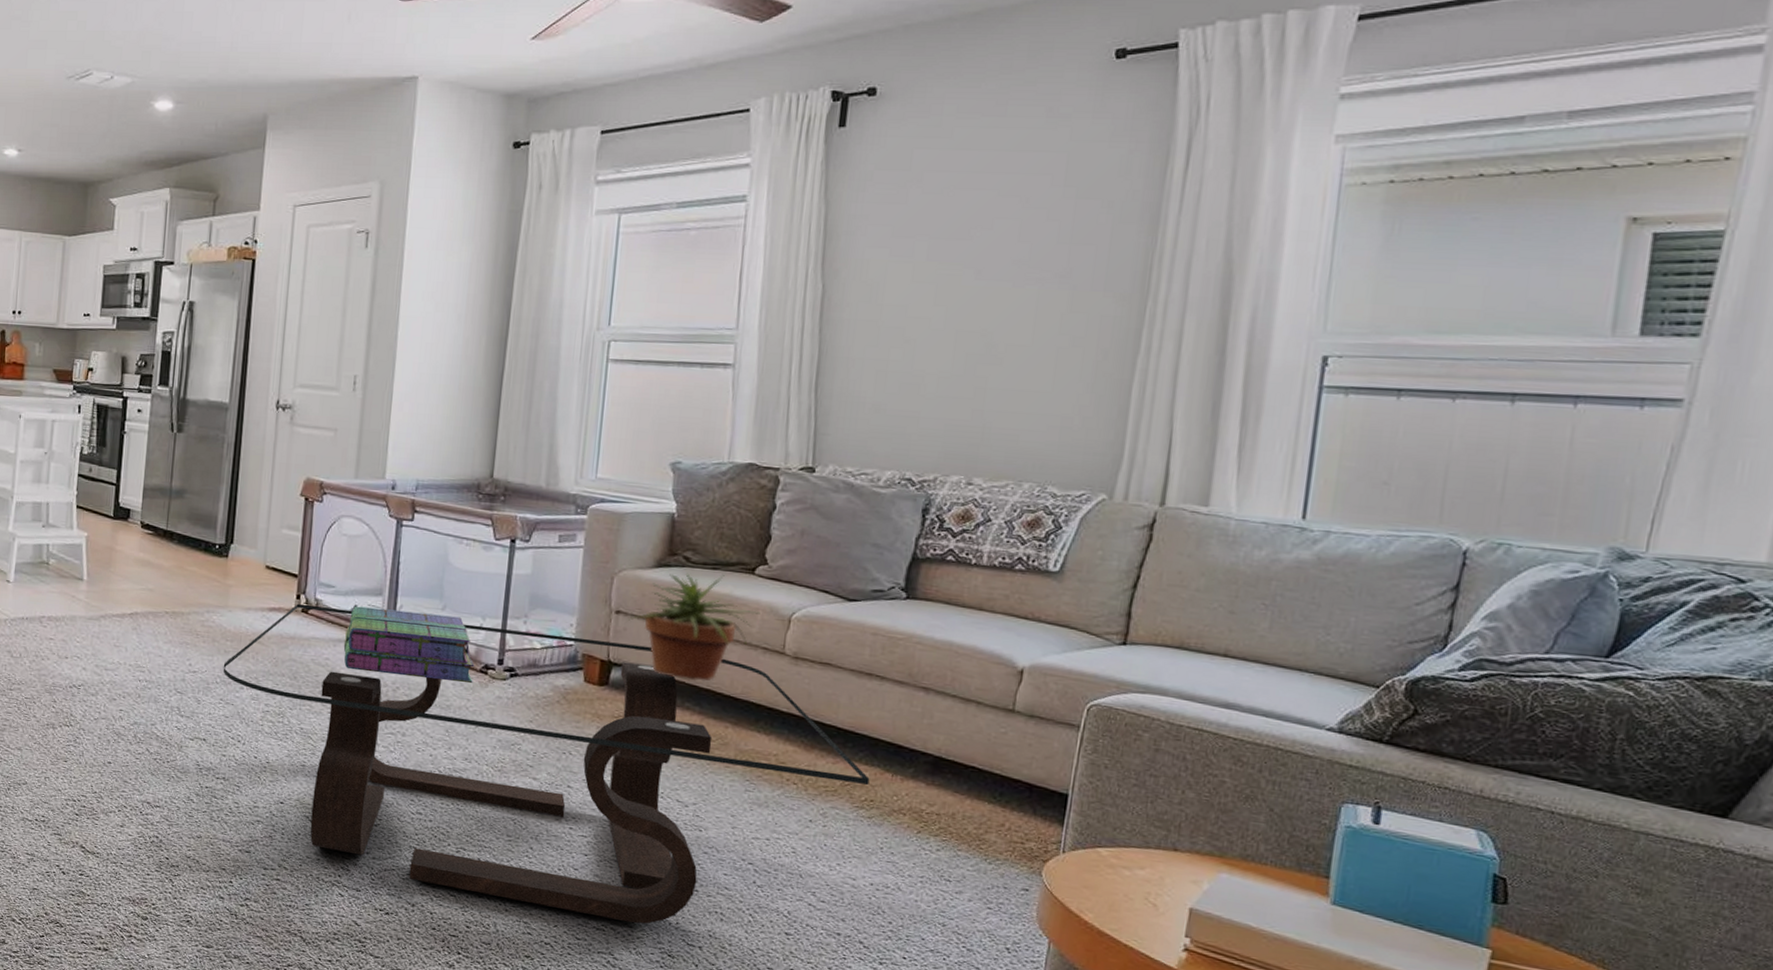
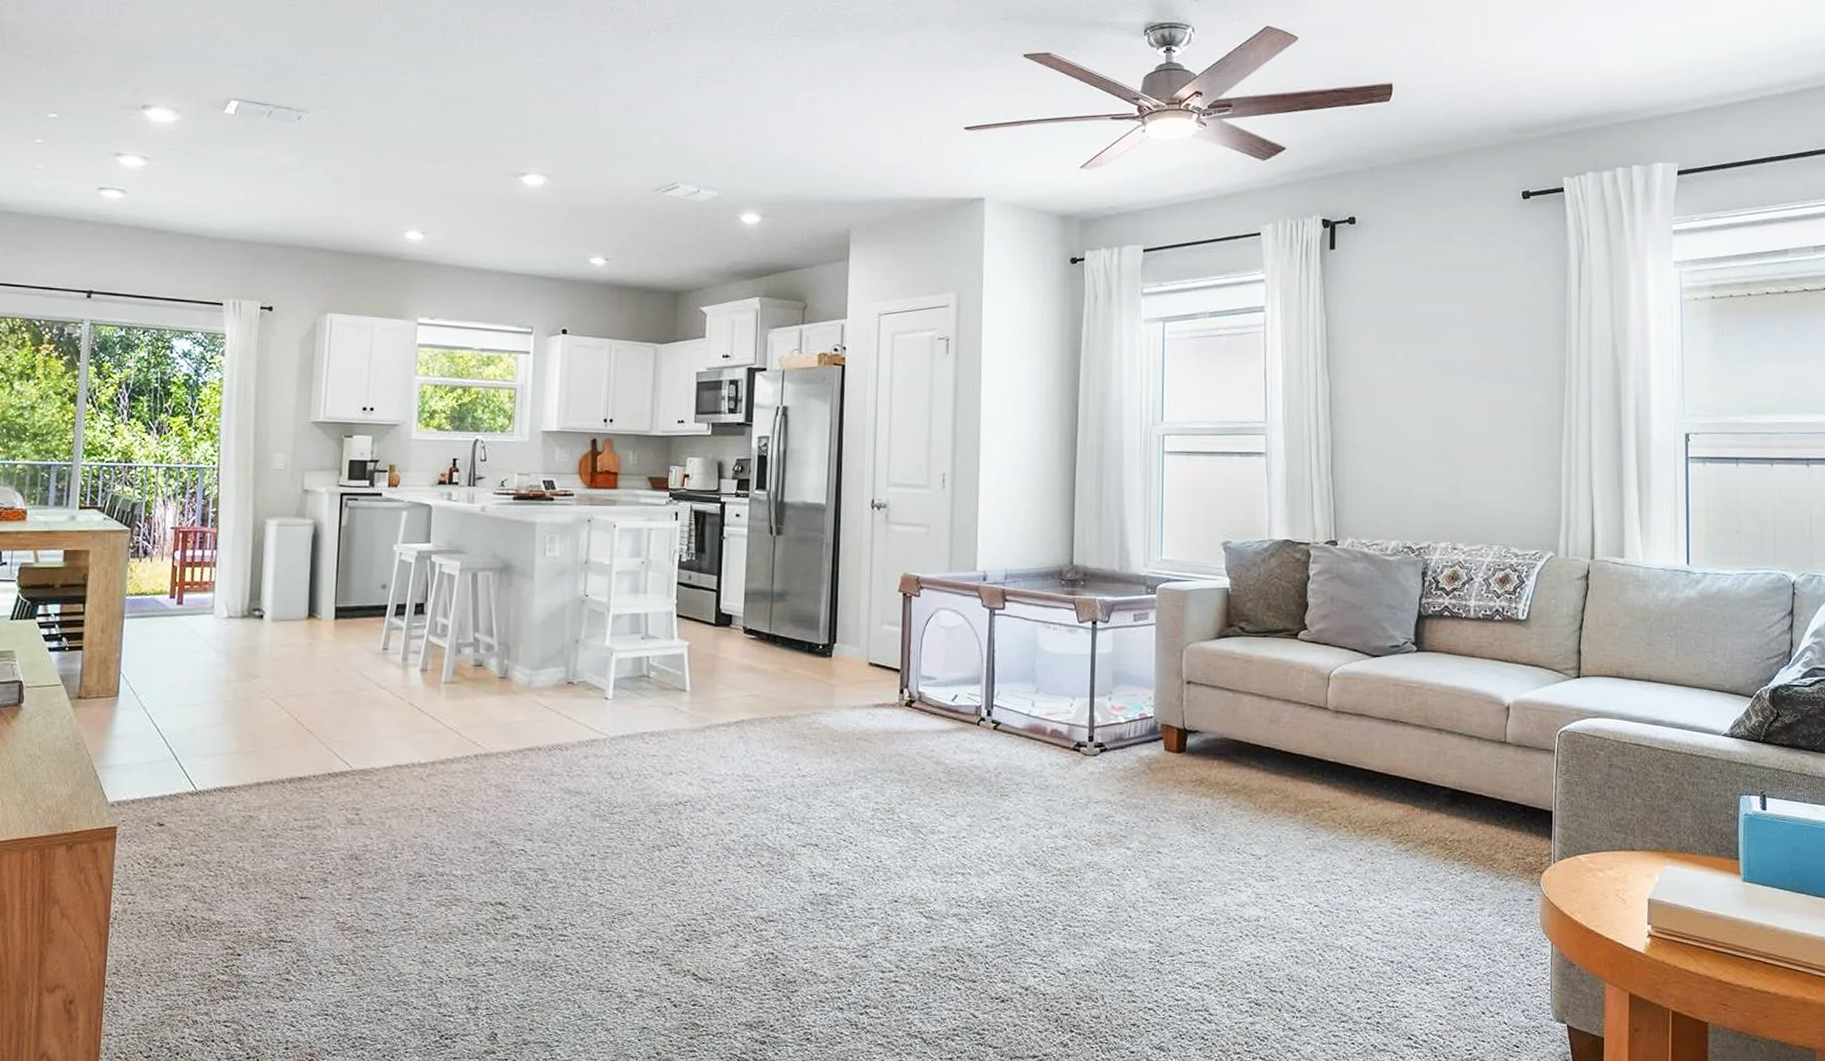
coffee table: present [223,603,870,924] -> none [831,698,1404,977]
stack of books: present [343,606,475,684] -> none [947,696,1068,762]
potted plant: present [627,573,760,682] -> none [1197,640,1305,741]

